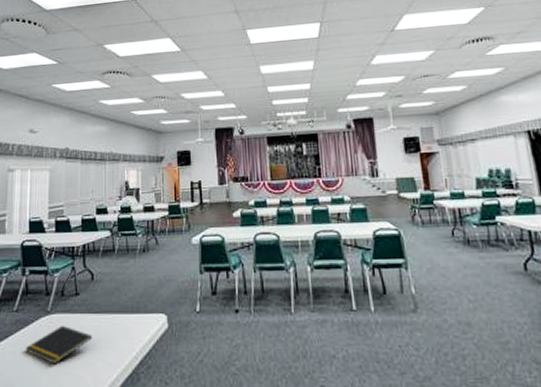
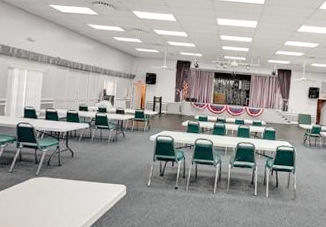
notepad: present [25,325,93,365] -> none [17,185,70,211]

